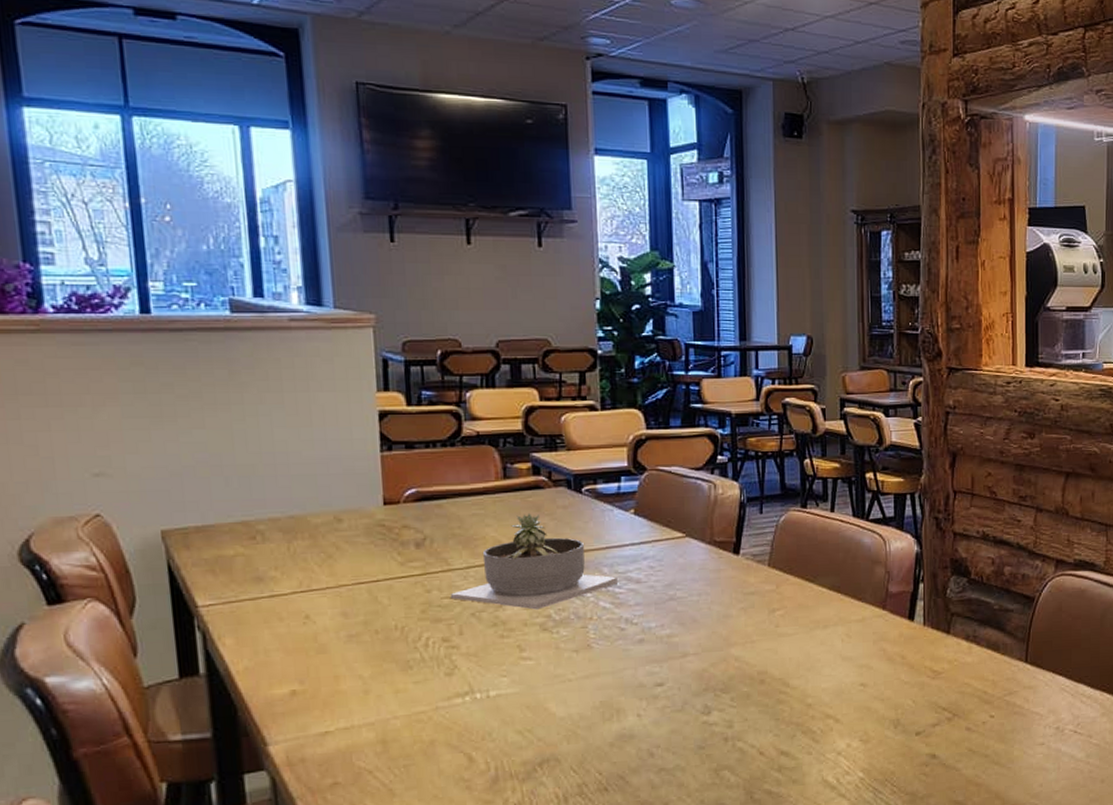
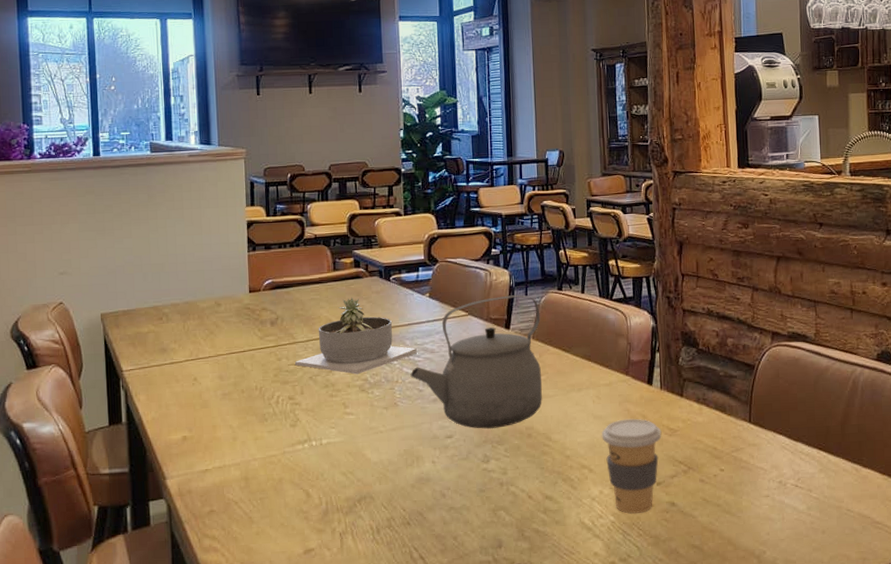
tea kettle: none [609,513,779,675] -> present [410,295,542,429]
coffee cup: none [850,659,923,770] -> present [601,418,662,515]

